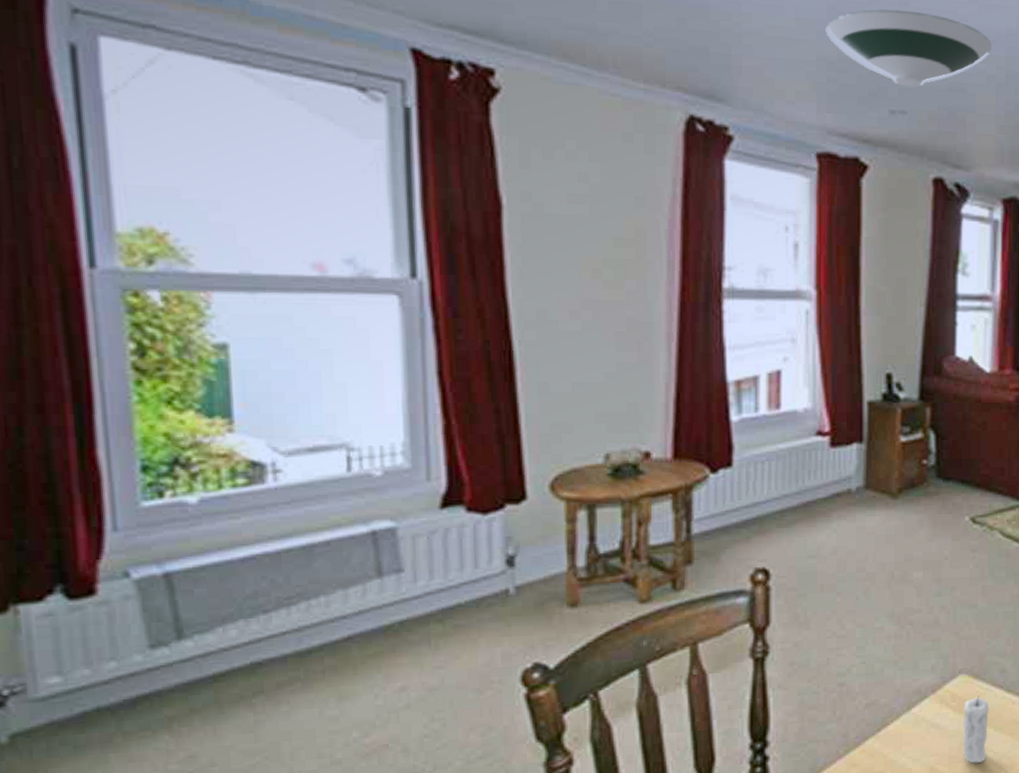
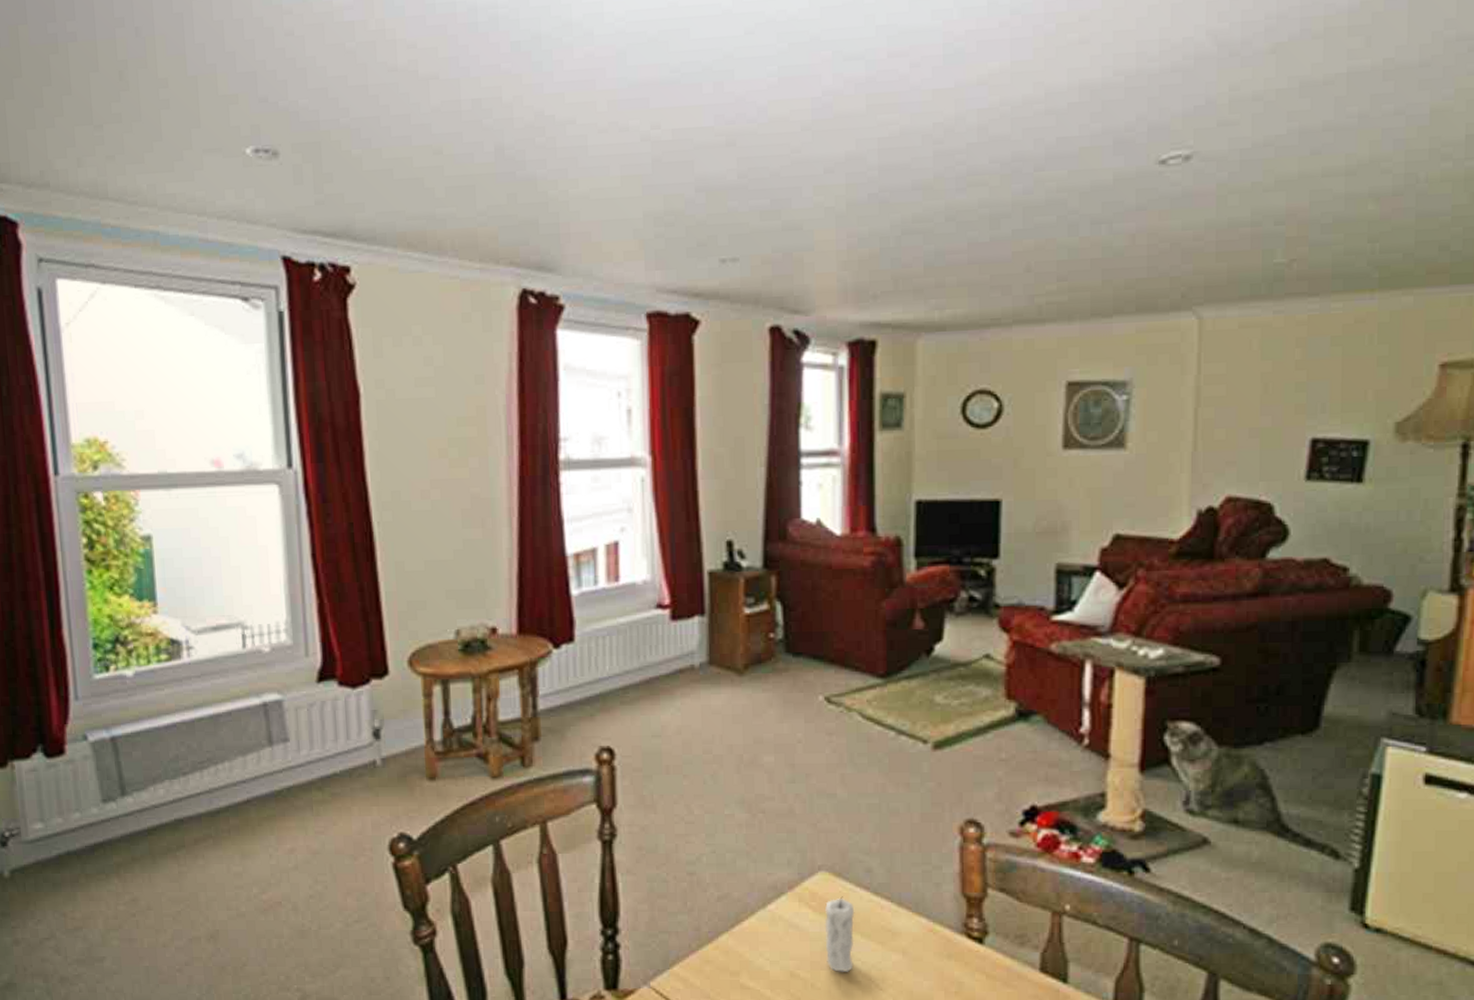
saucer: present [825,9,992,87] -> none [651,150,829,232]

